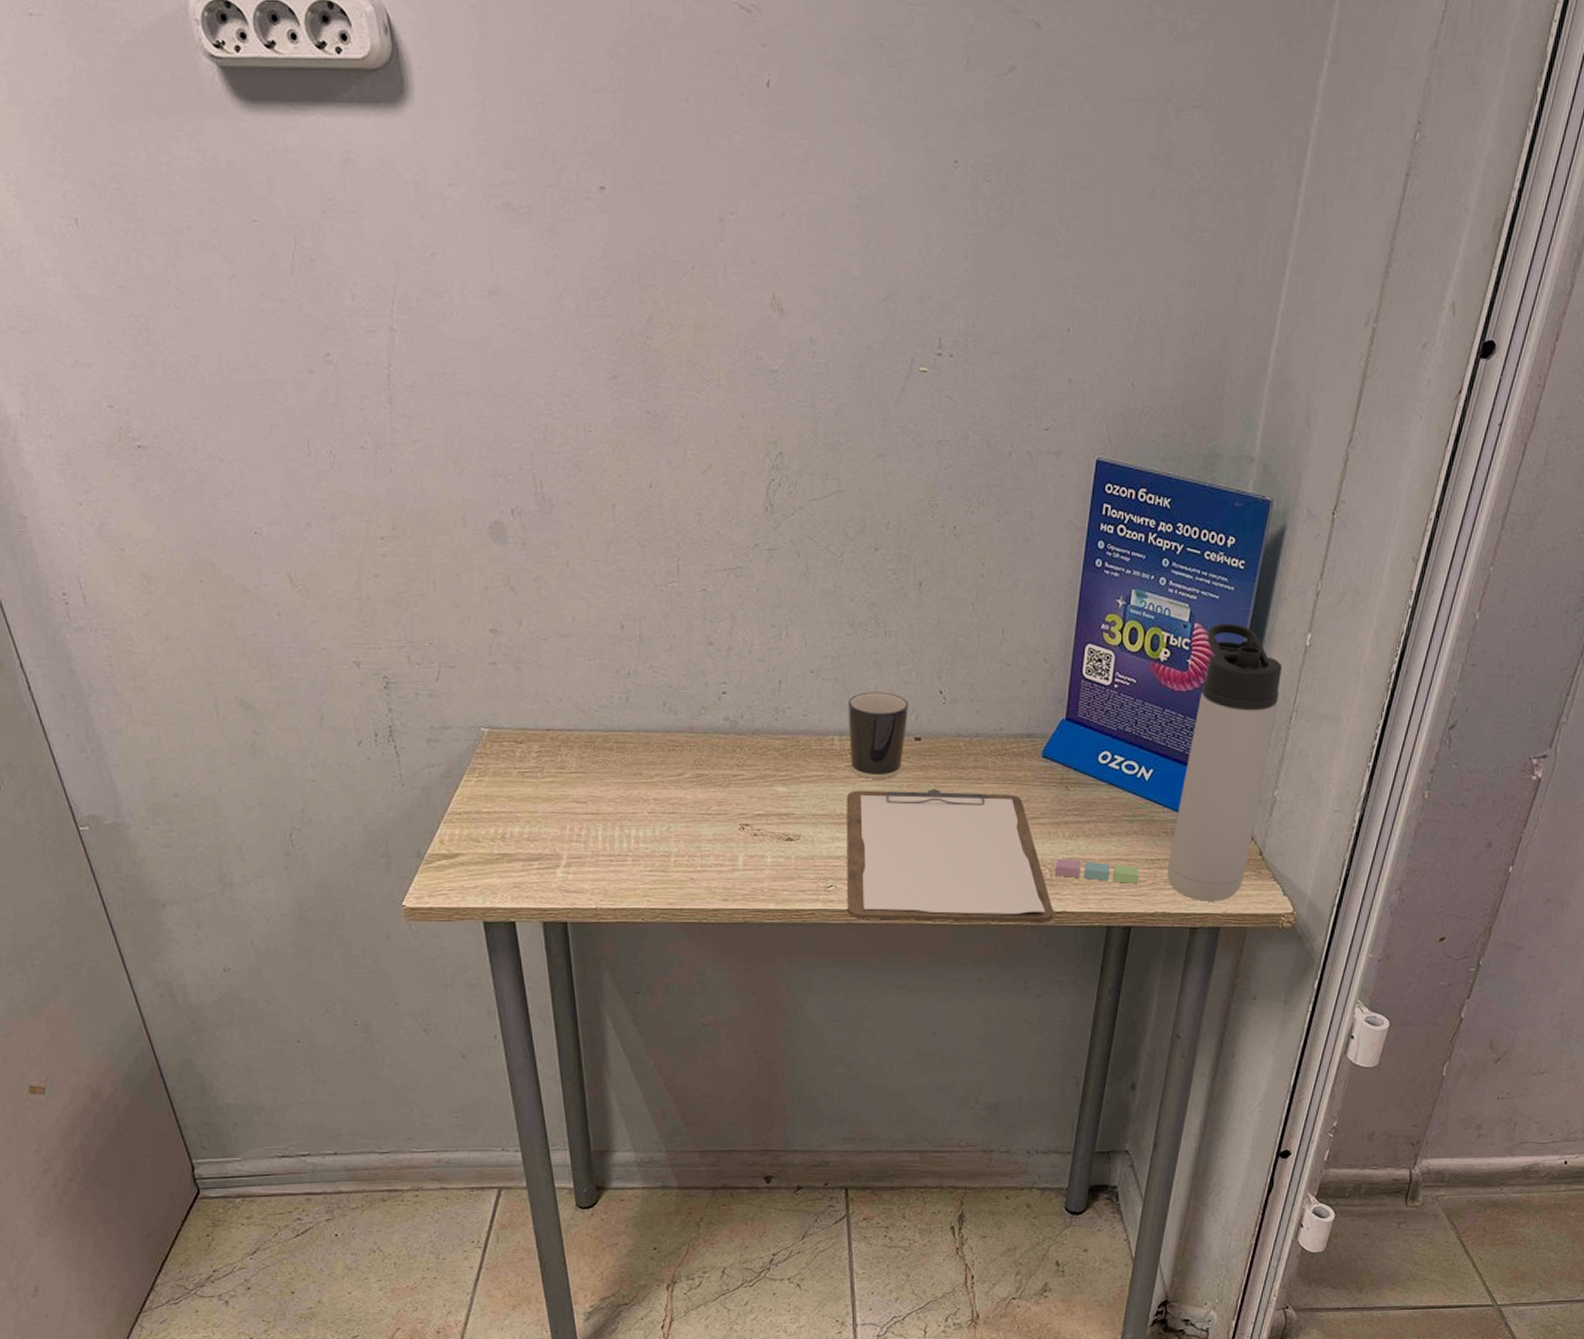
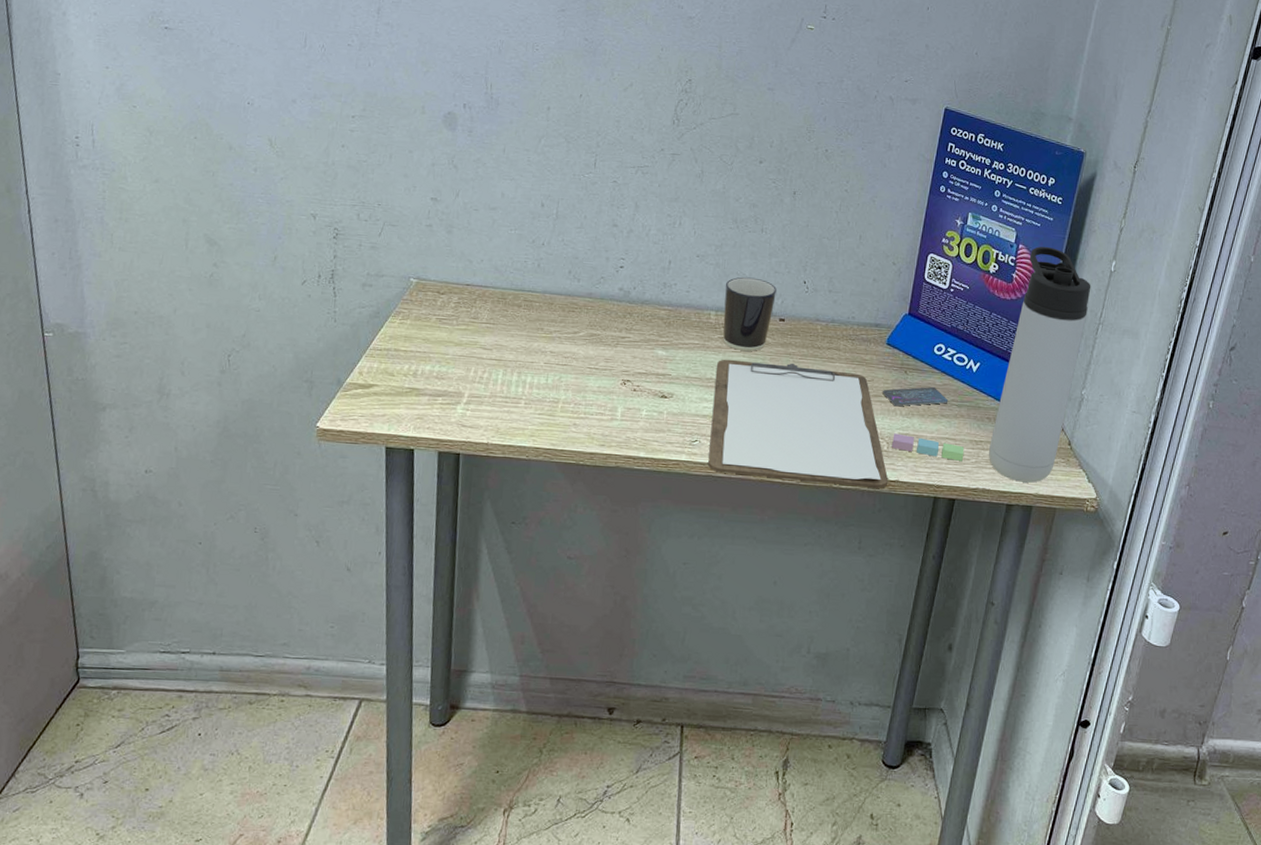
business card: none [1041,801,1118,828] -> present [883,386,949,407]

